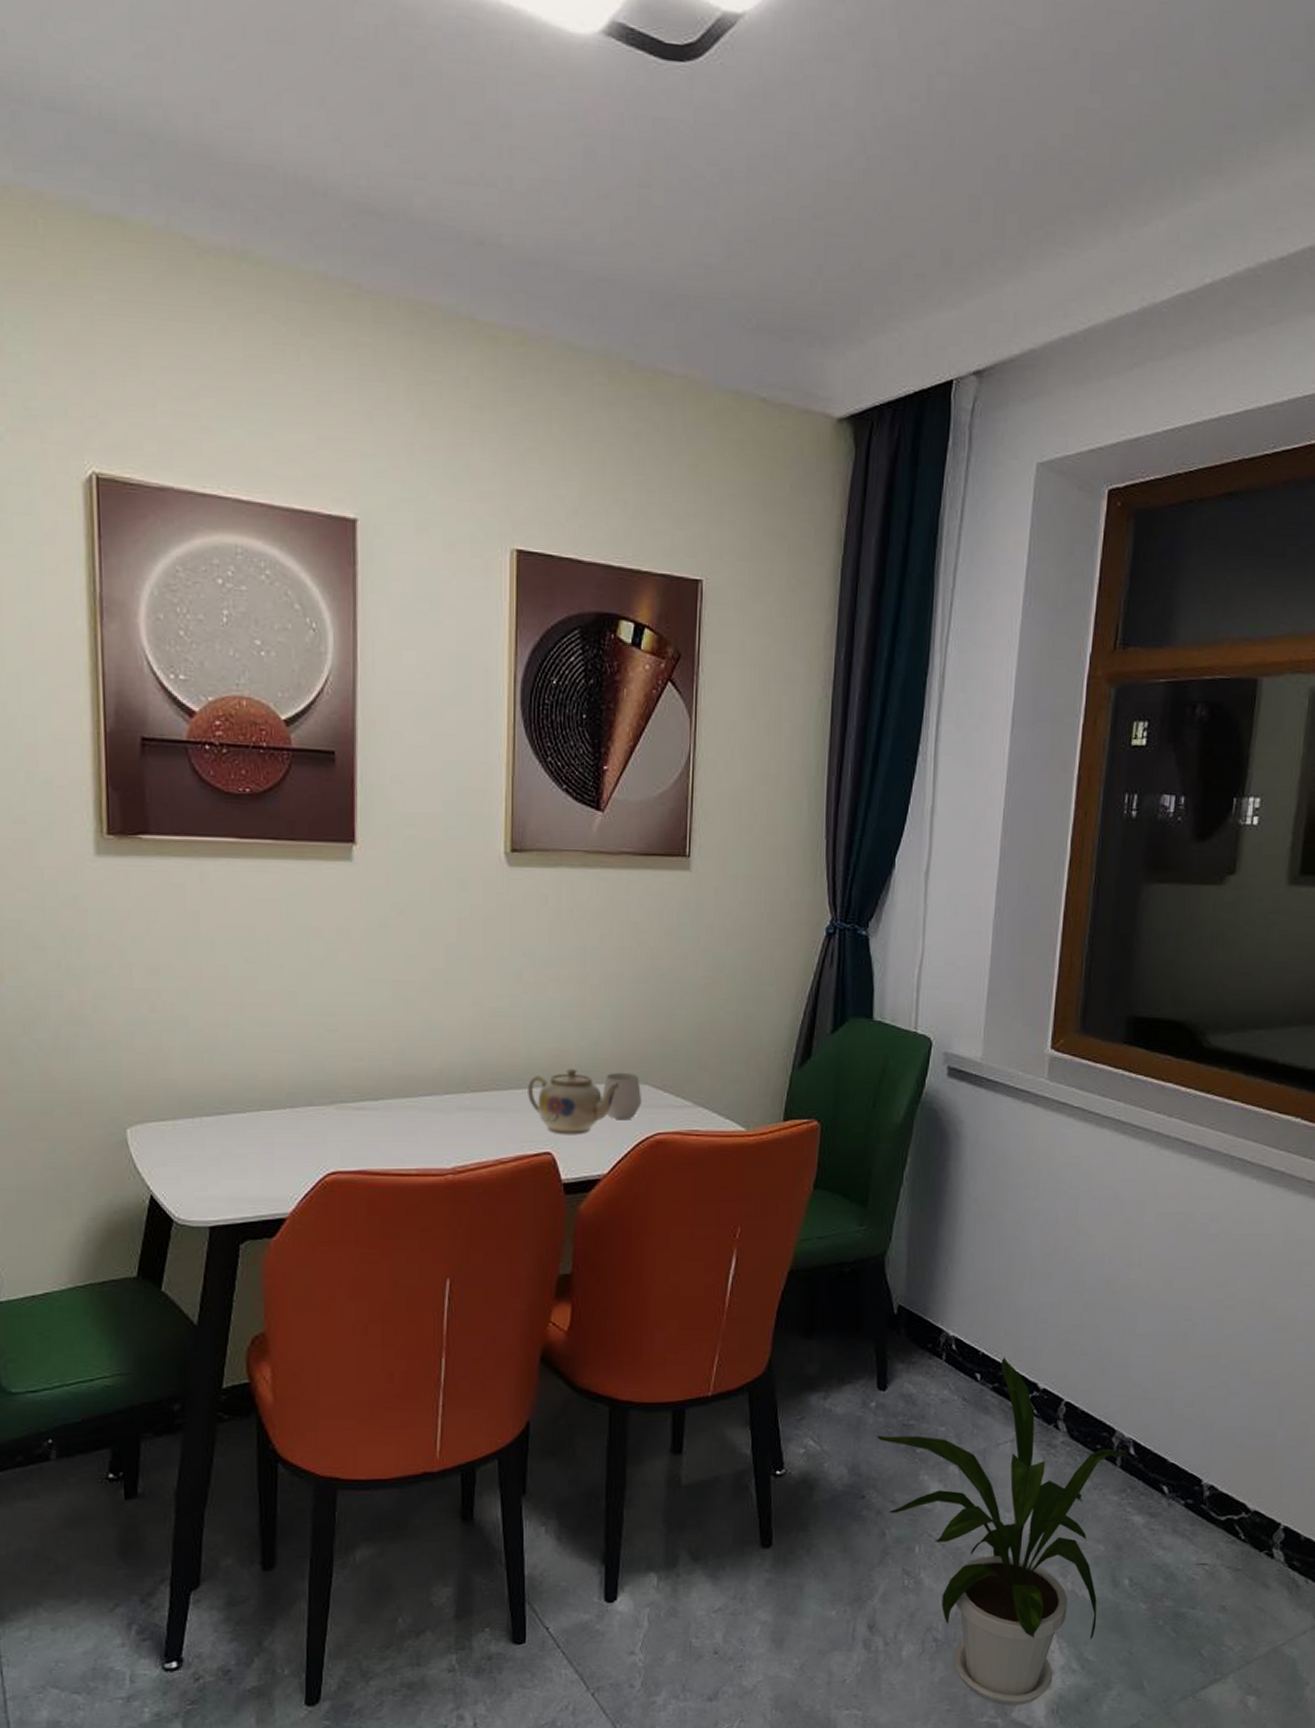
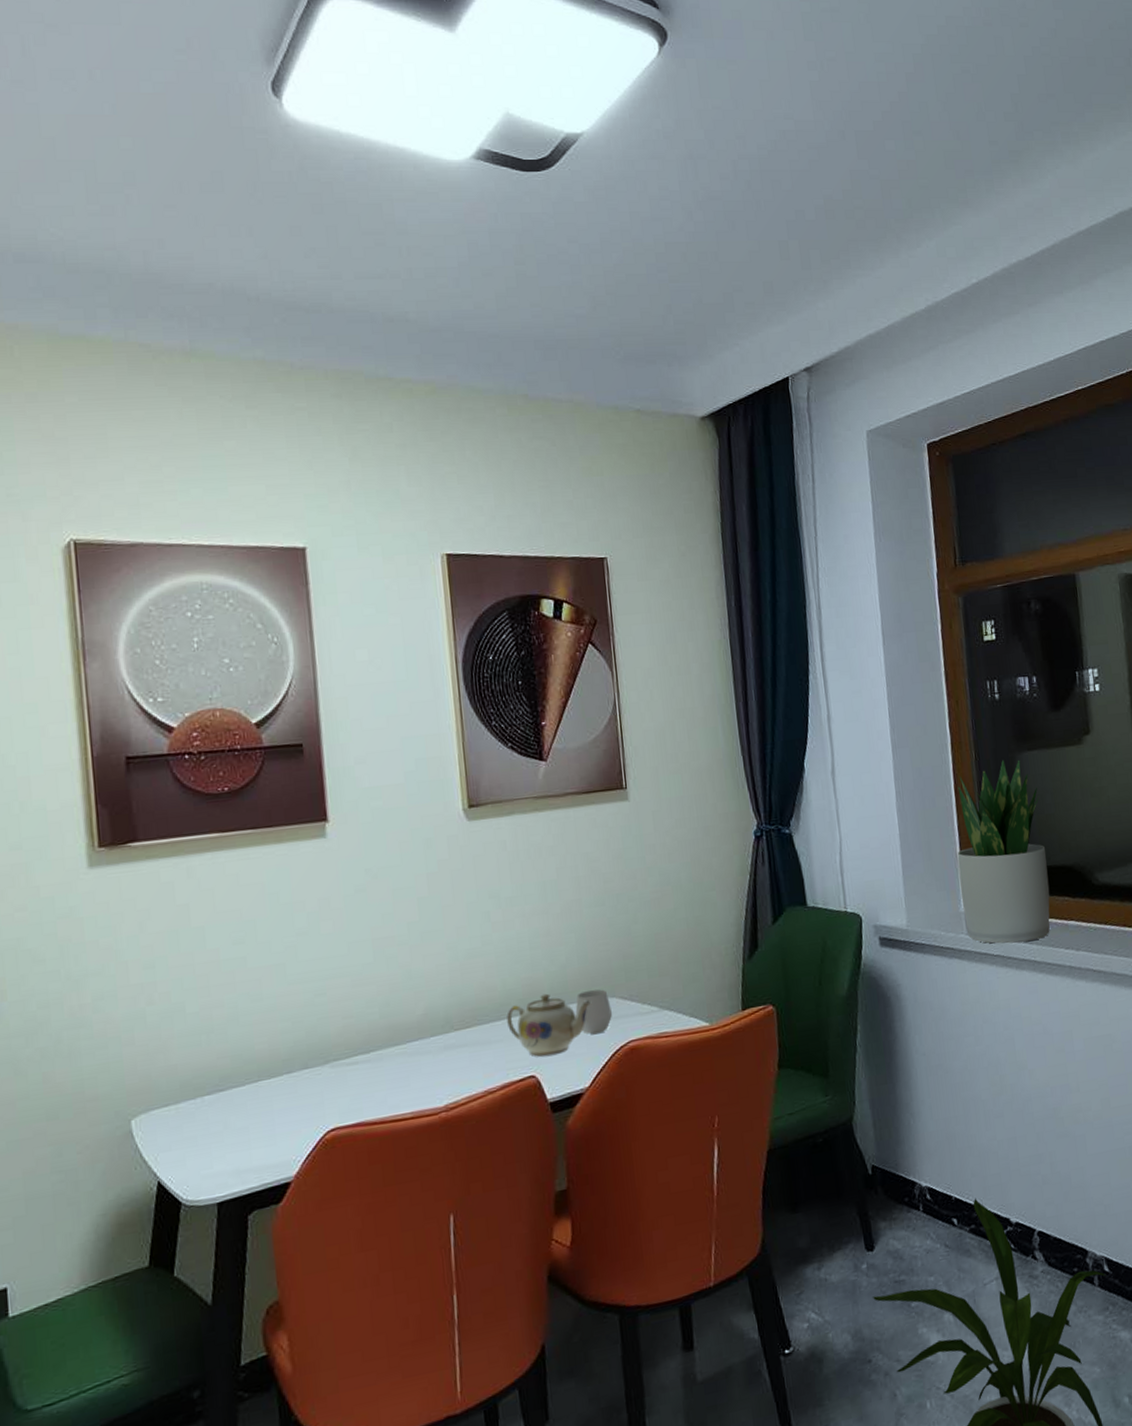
planter: none [1048,889,1161,1098] -> present [957,759,1050,944]

